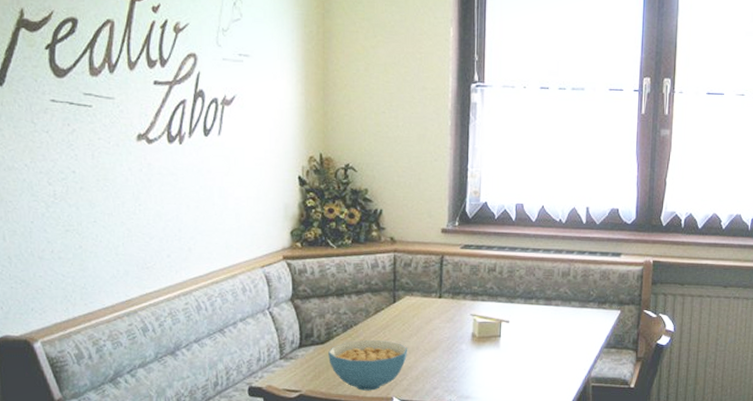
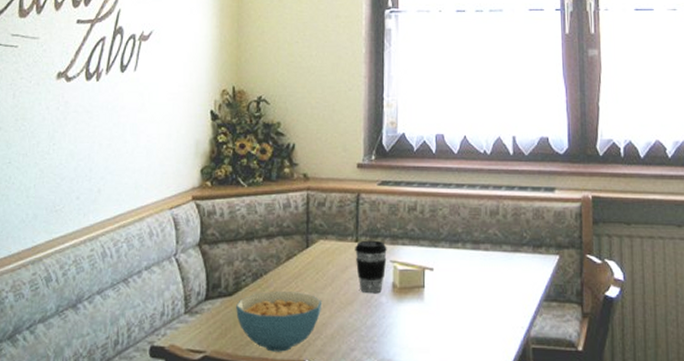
coffee cup: none [438,296,468,342] -> present [355,240,387,294]

